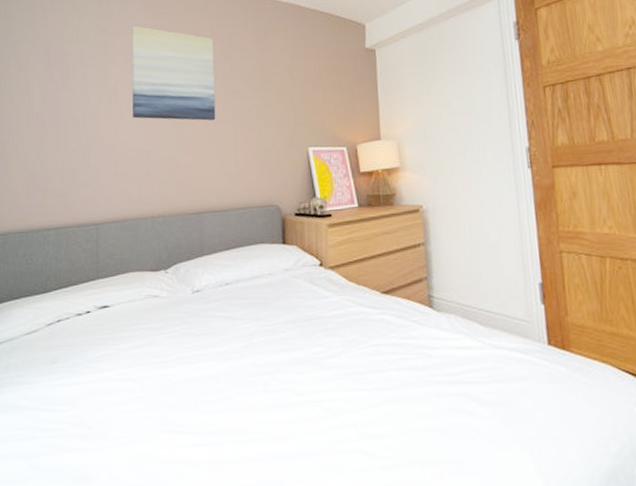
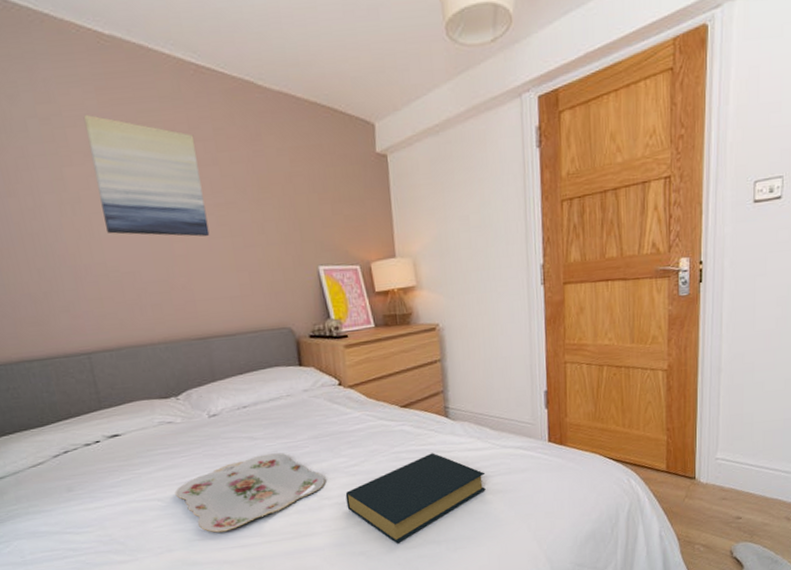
serving tray: none [149,336,299,425] -> present [175,452,325,533]
hardback book: none [319,348,477,460] -> present [345,453,486,544]

